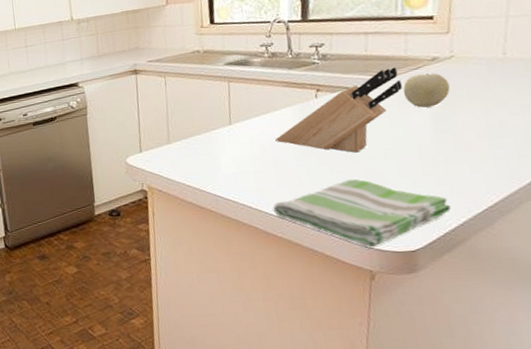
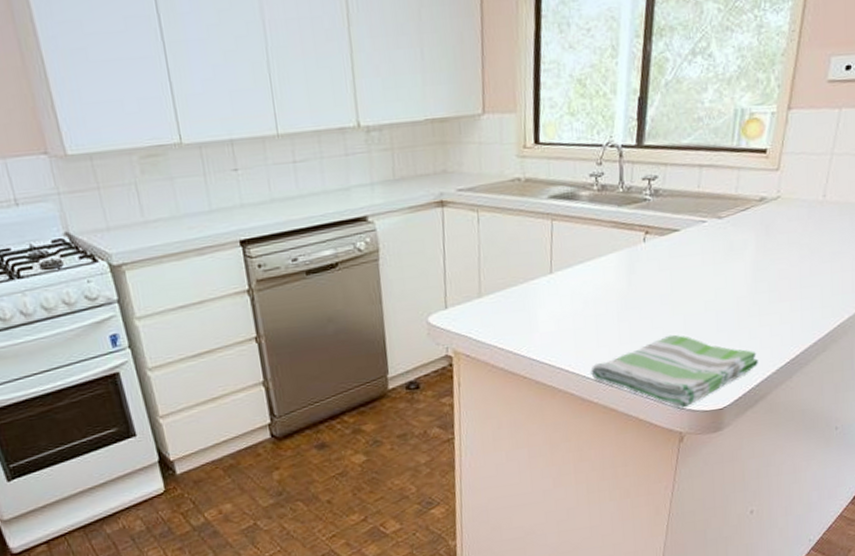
knife block: present [275,67,402,153] -> none [598,207,729,306]
fruit: present [403,72,450,108] -> none [729,215,772,255]

